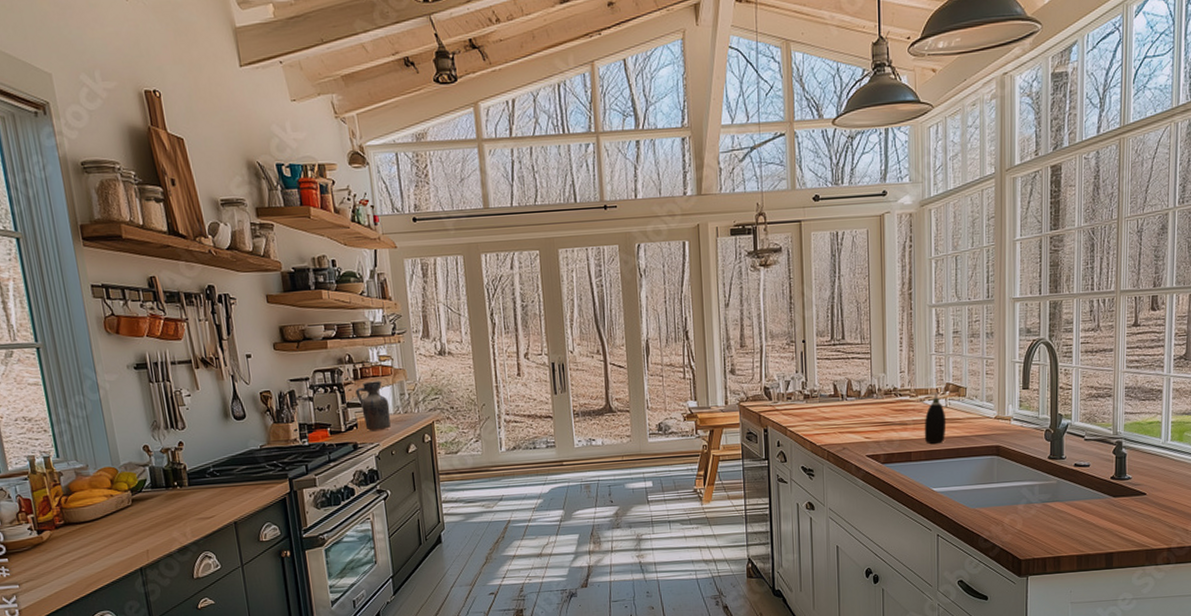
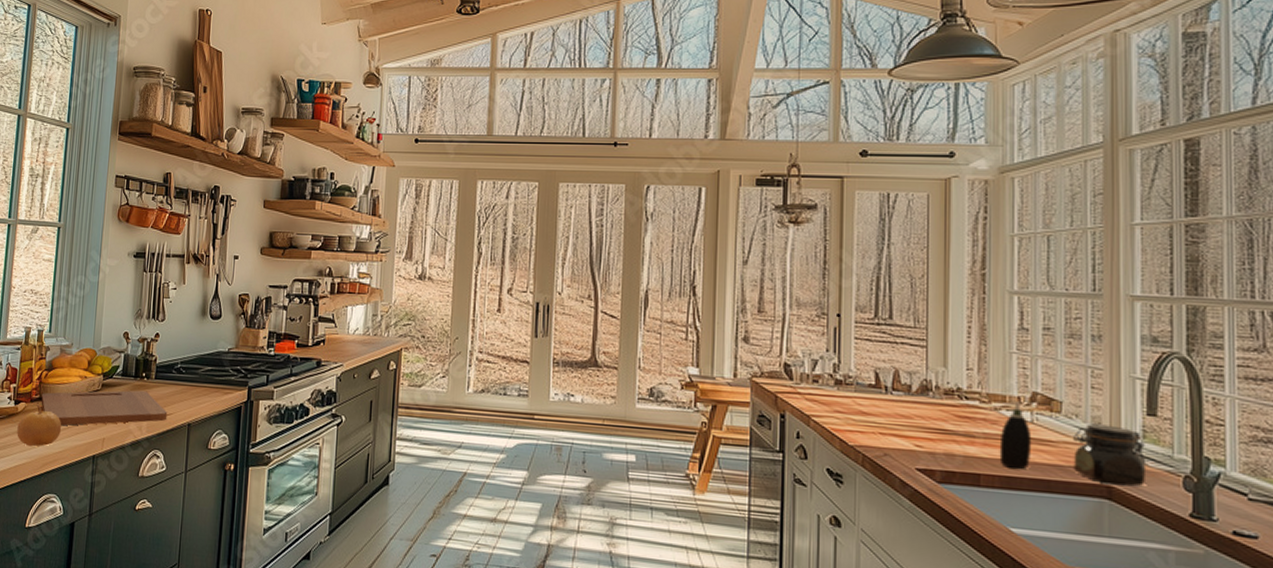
fruit: none [47,529,99,572] -> present [17,404,62,447]
cutting board: none [66,498,211,546] -> present [41,390,168,426]
ceramic jug: present [355,381,392,432] -> none [329,297,360,351]
jar: none [974,400,1022,445] -> present [1073,424,1147,486]

